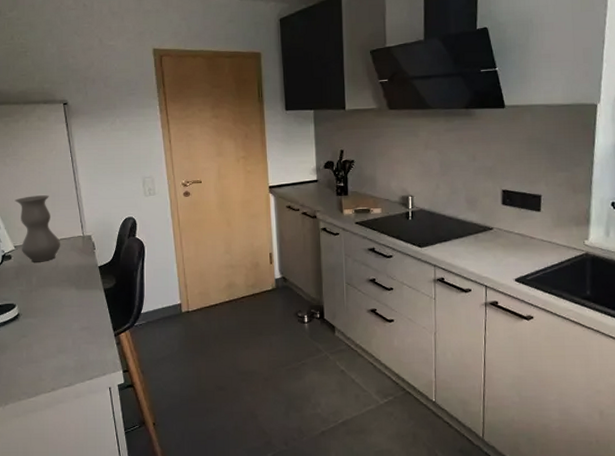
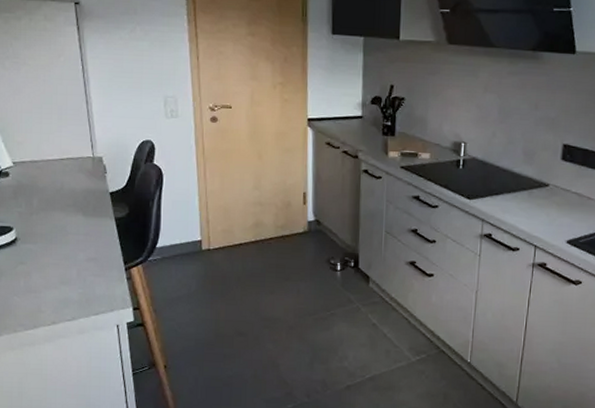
vase: present [14,195,60,262] -> none [14,106,66,183]

